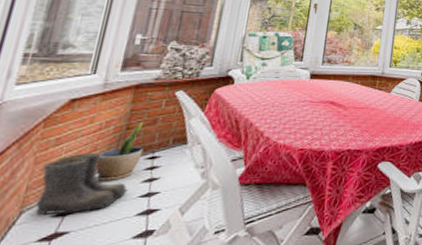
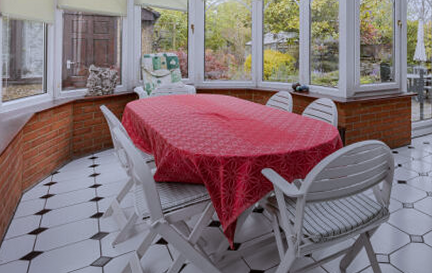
boots: present [35,152,128,215] -> none [28,152,82,196]
potted plant: present [95,122,144,182] -> none [59,130,86,175]

